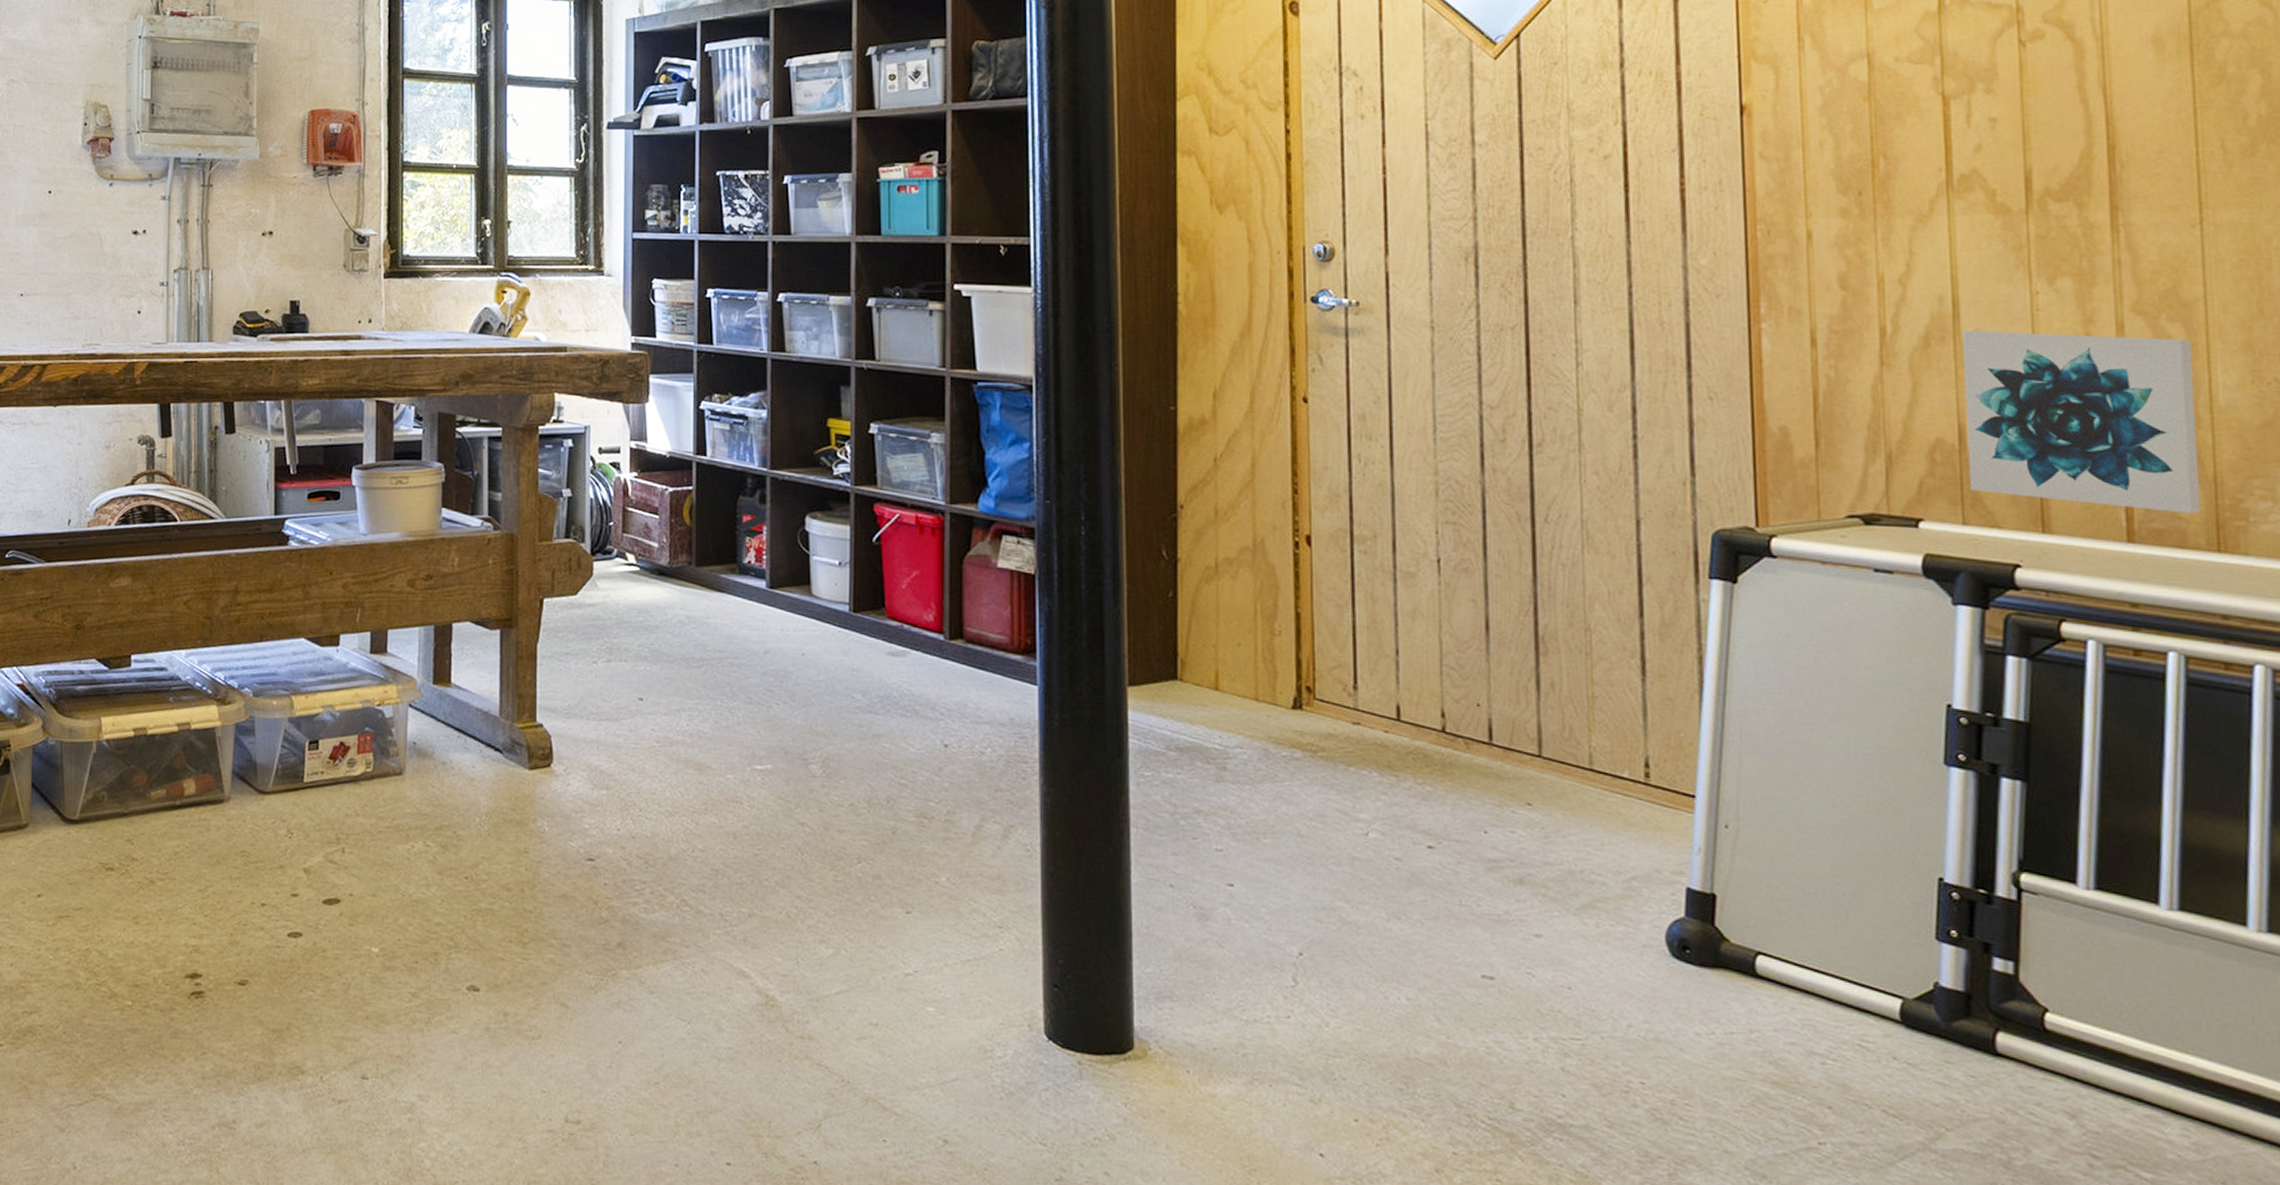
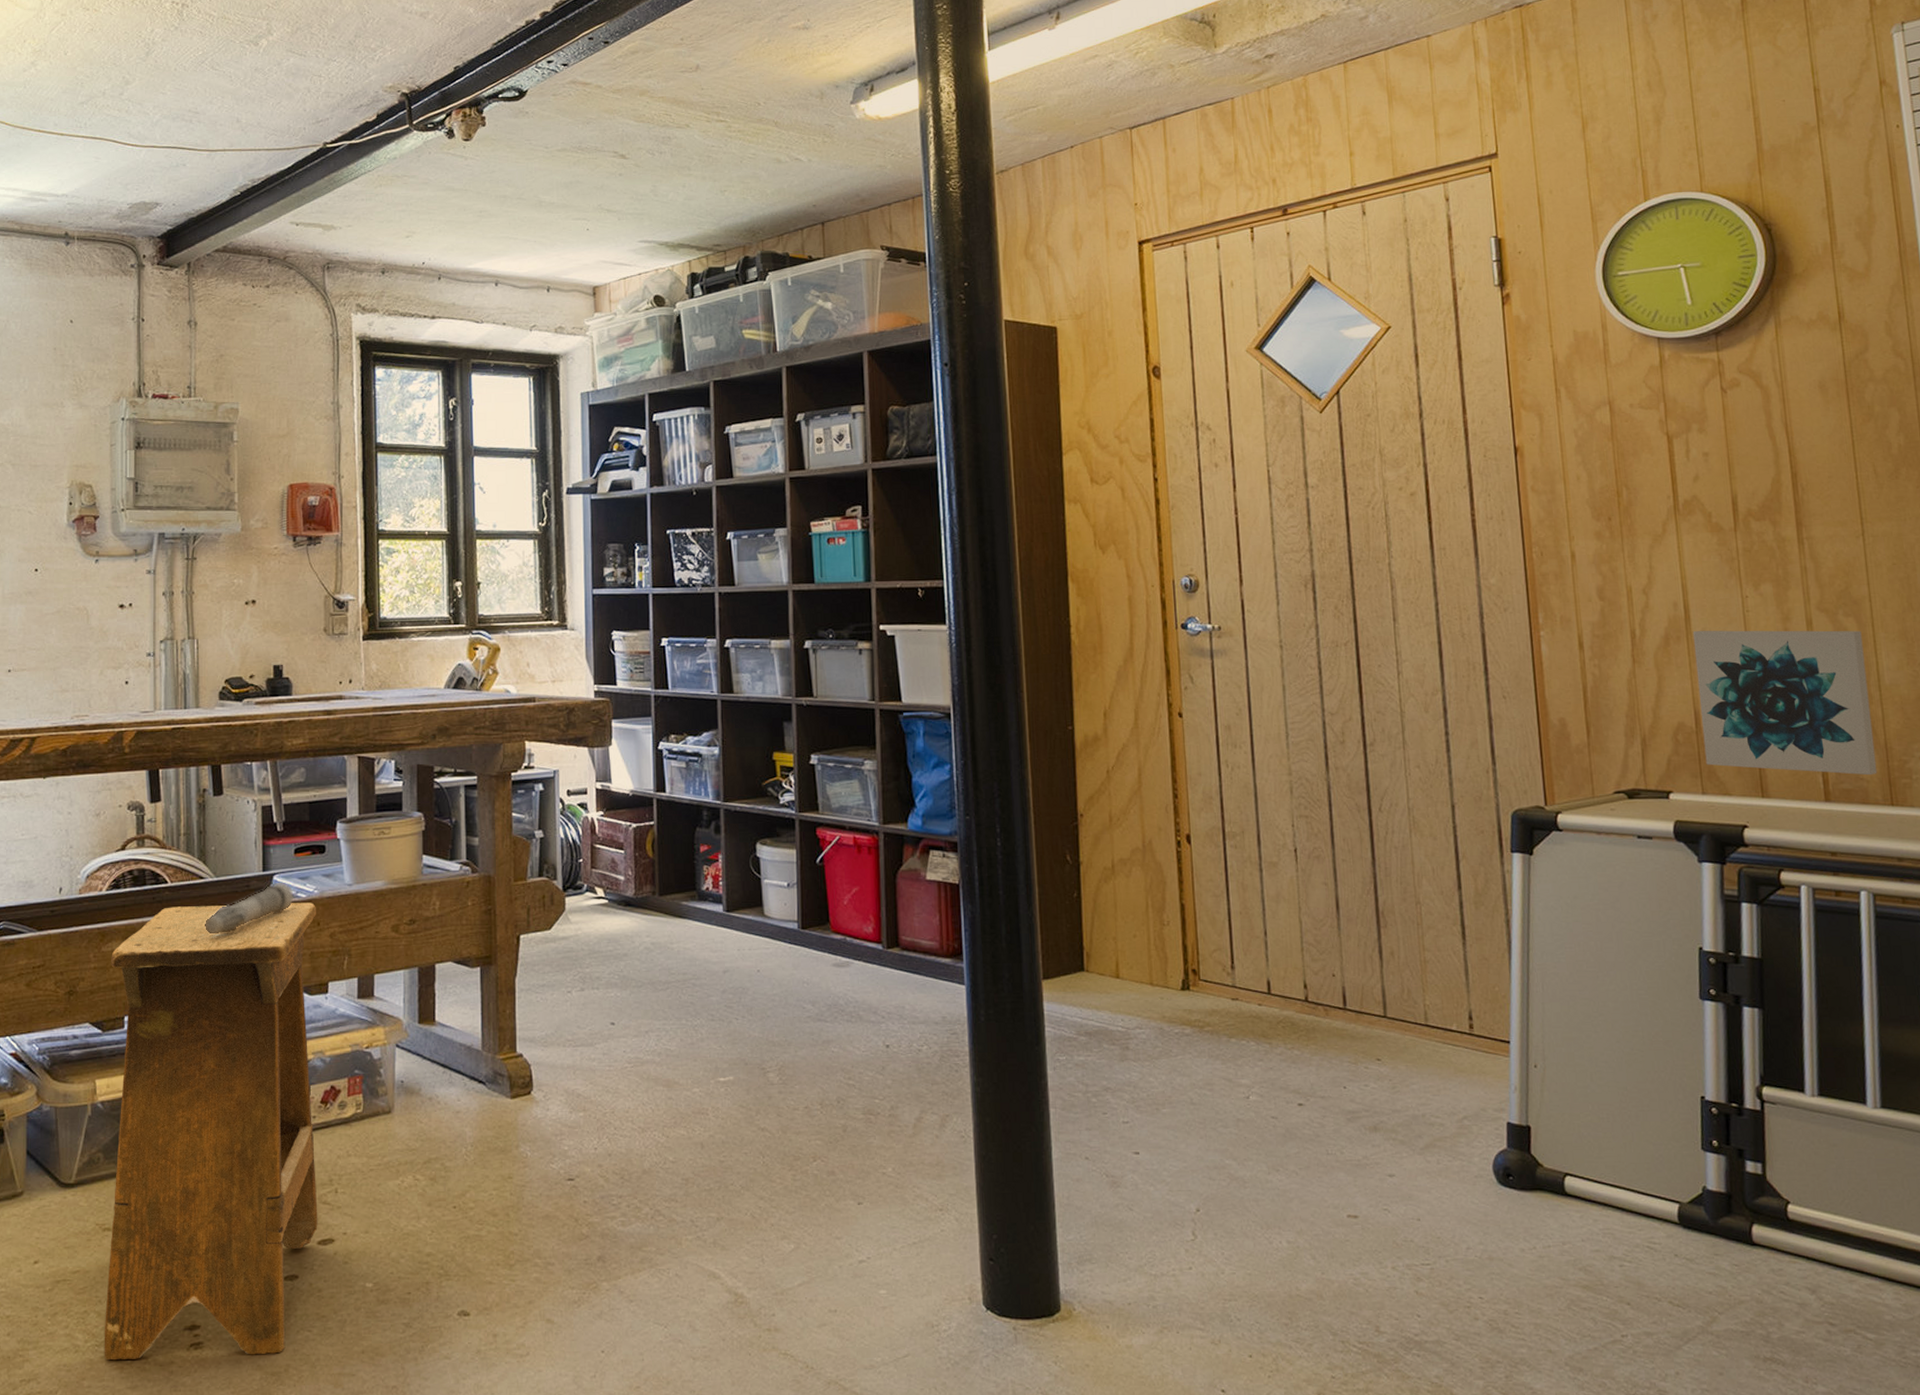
stool: none [105,546,329,1011] -> present [104,902,318,1361]
tool: none [214,525,307,577] -> present [205,880,295,935]

